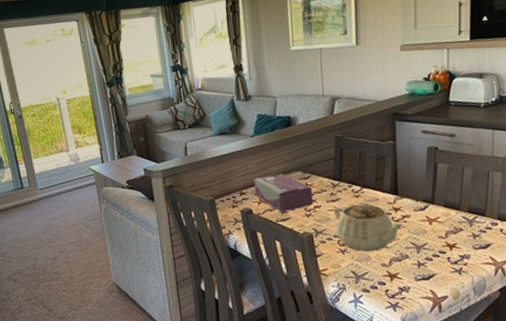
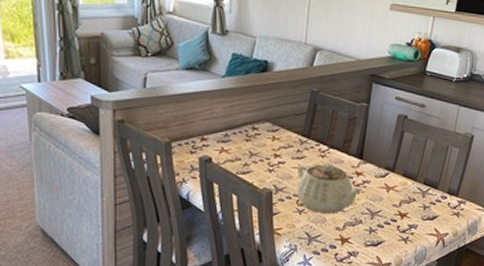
tissue box: present [254,174,313,212] -> none [218,123,280,164]

